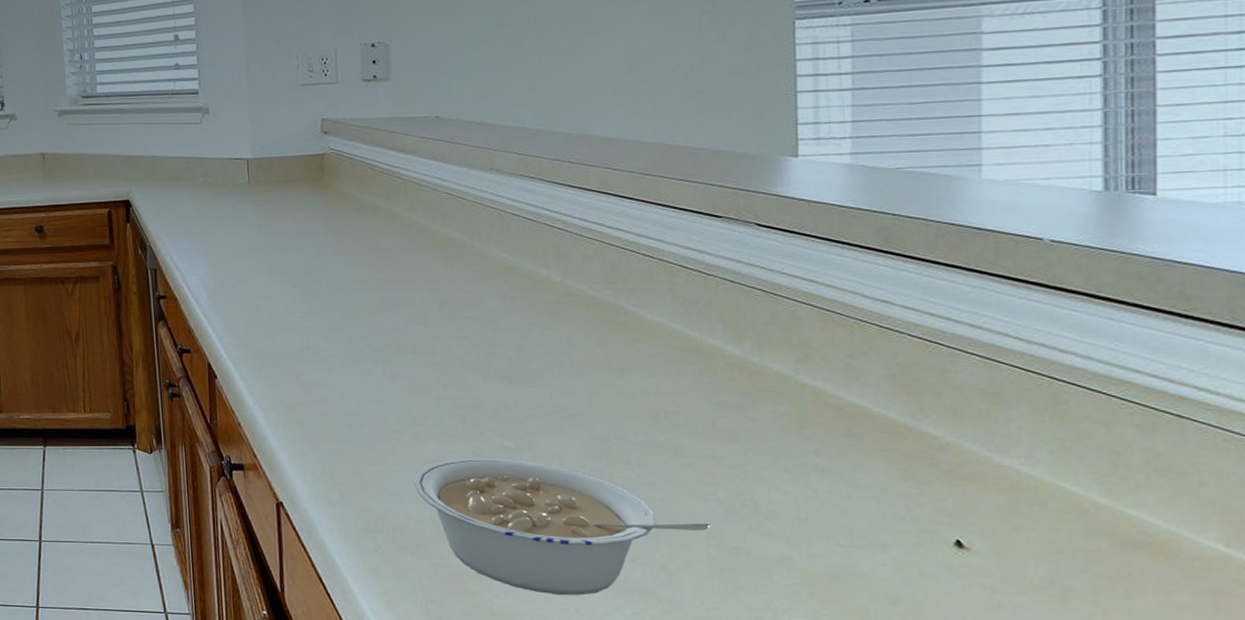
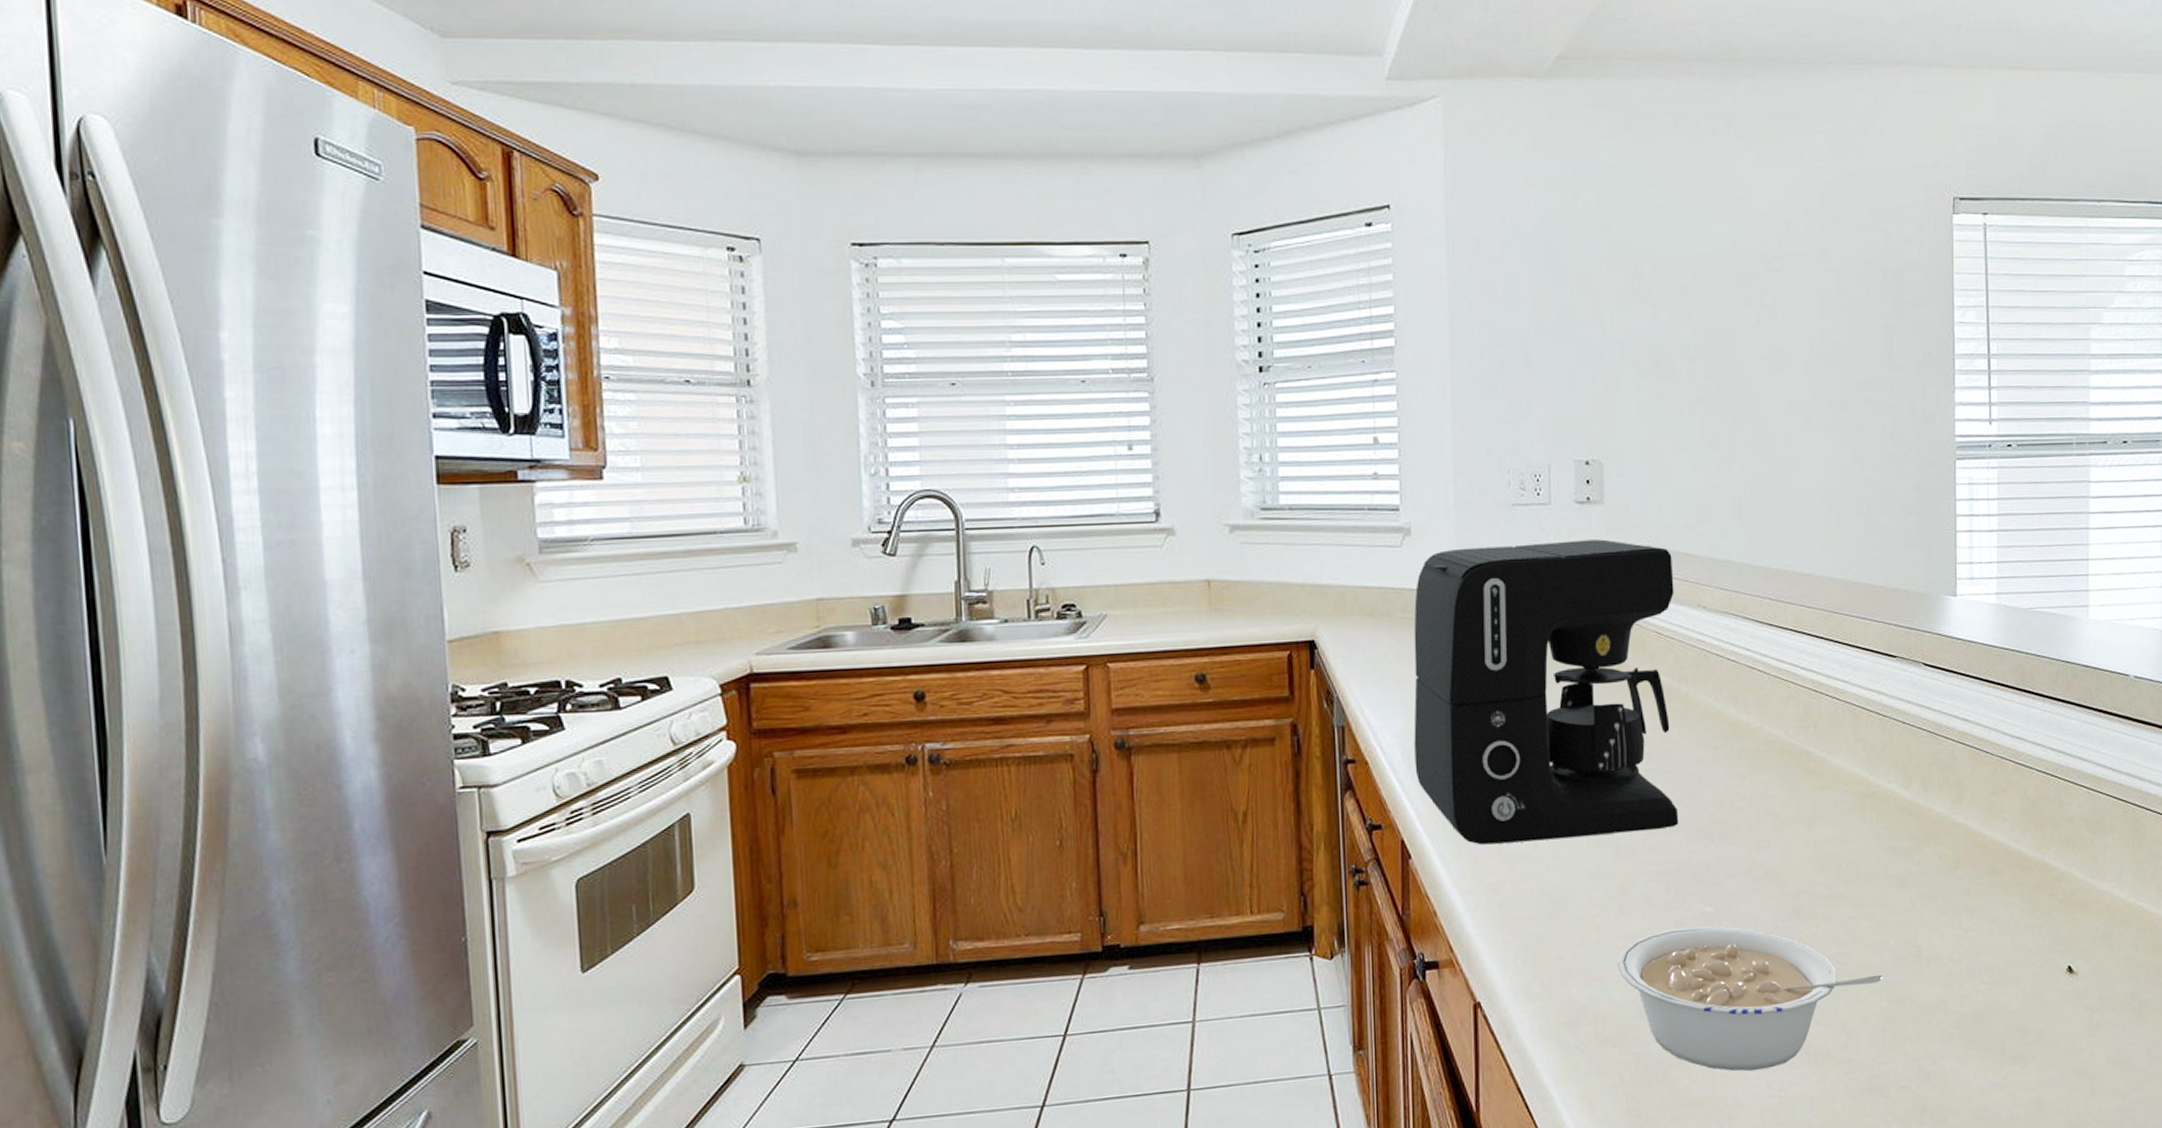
coffee maker: none [214,112,475,371] -> present [1414,539,1679,845]

